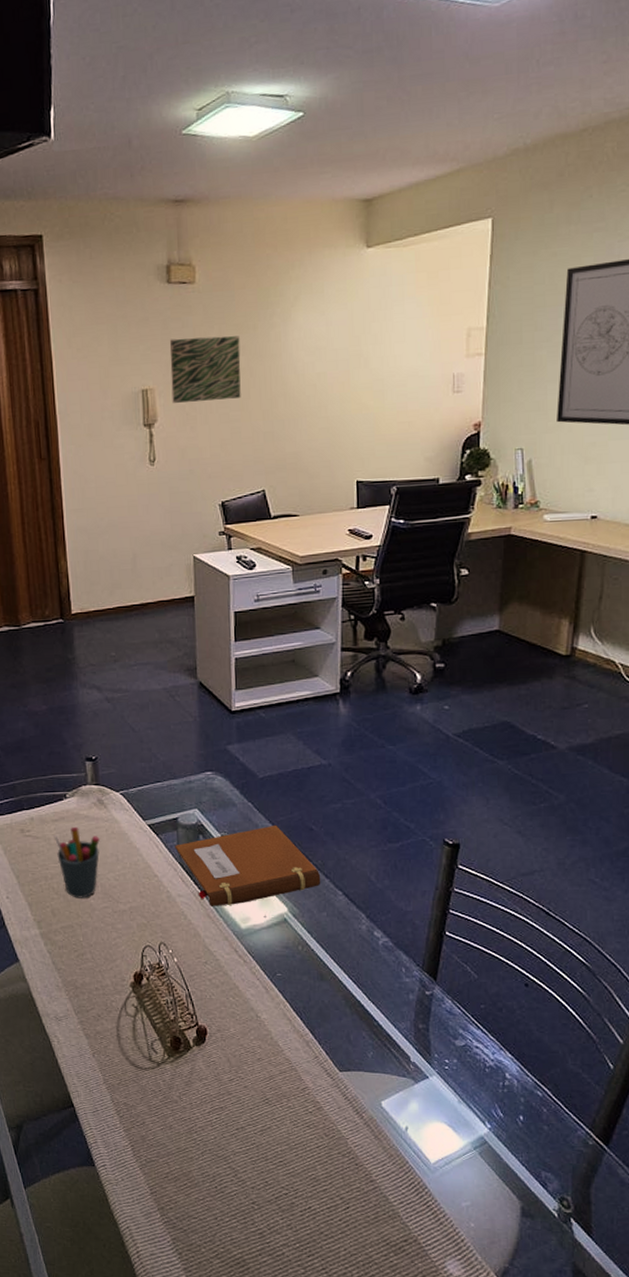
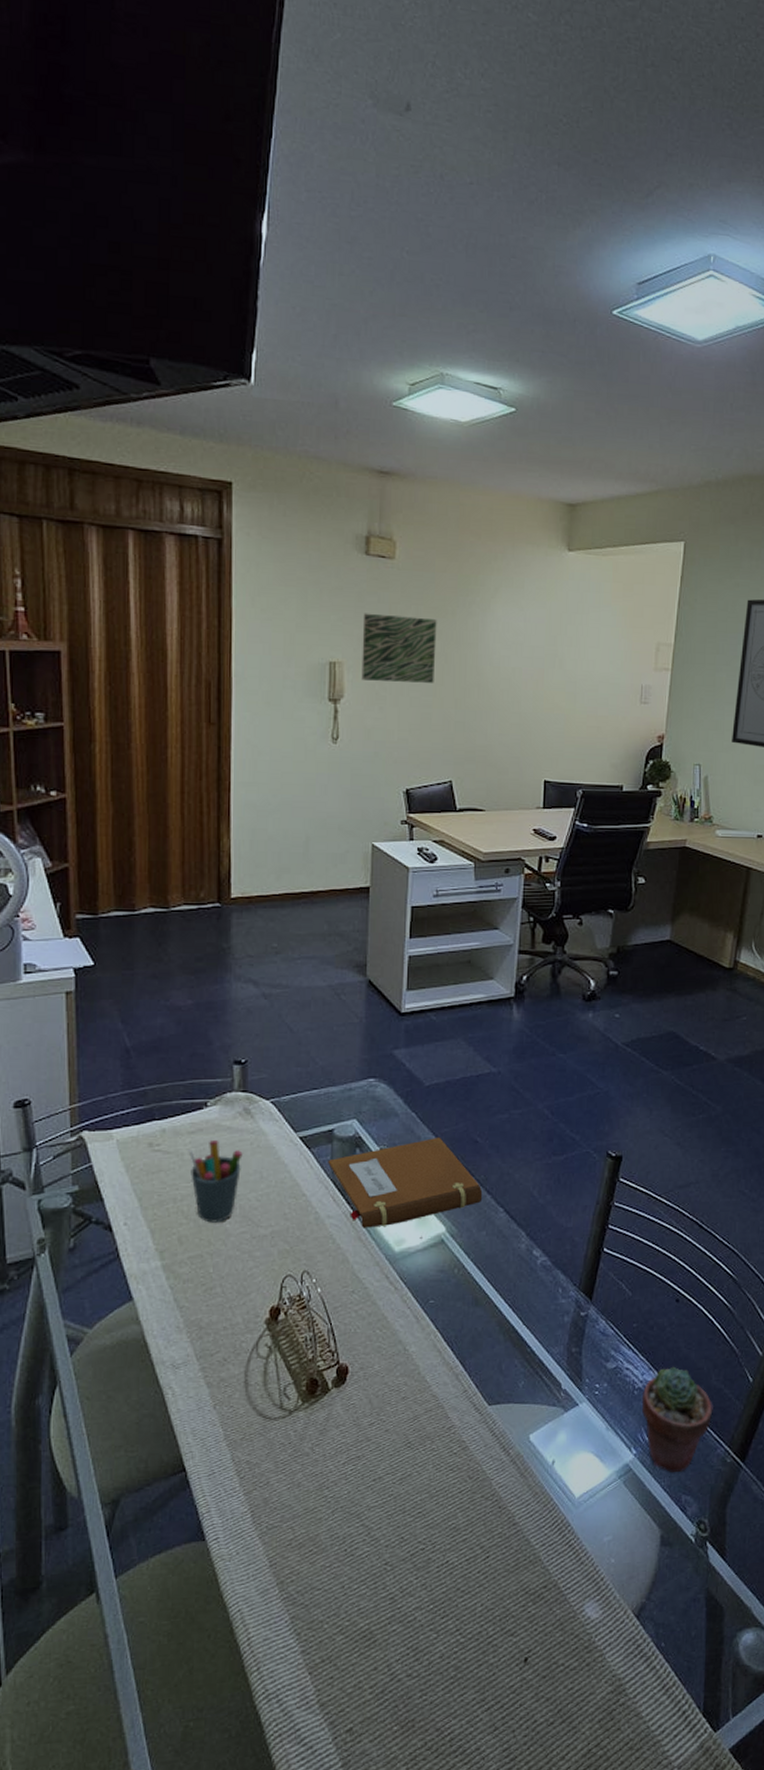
potted succulent: none [493,1048,571,1149] -> present [641,1366,713,1472]

